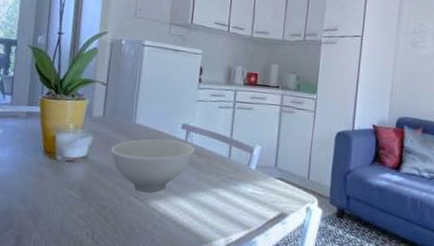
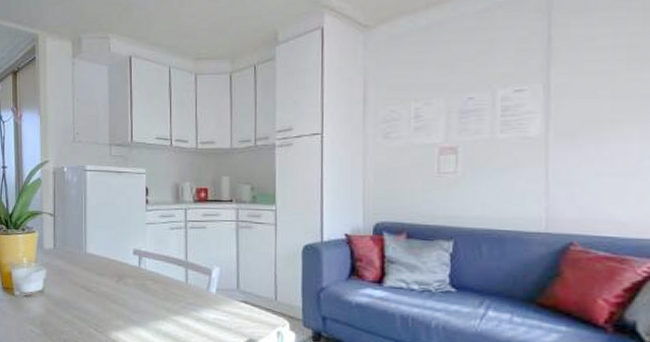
bowl: present [110,139,195,193] -> none [65,267,150,324]

